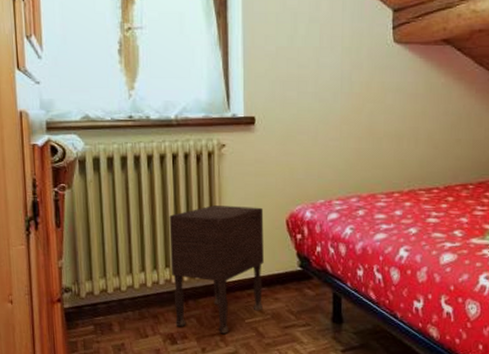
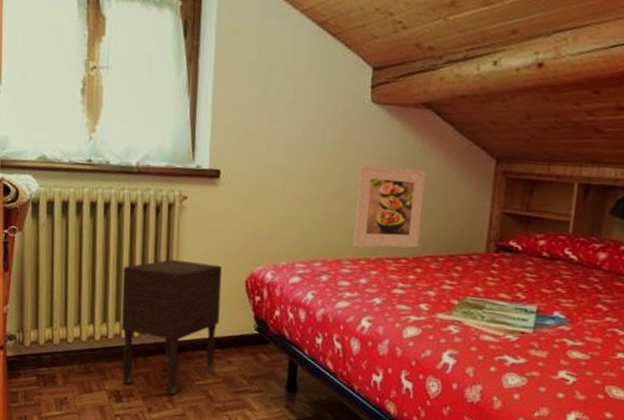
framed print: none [385,101,450,181] -> present [353,163,426,248]

